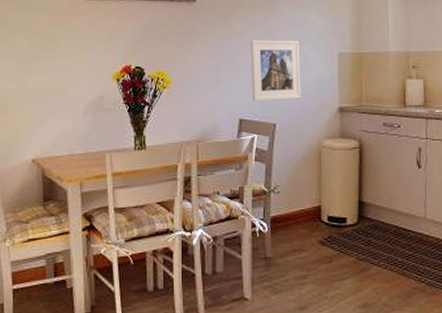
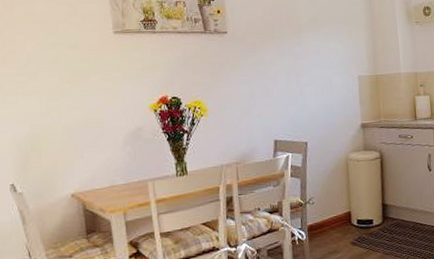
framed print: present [250,40,301,102] -> none [280,65,328,123]

